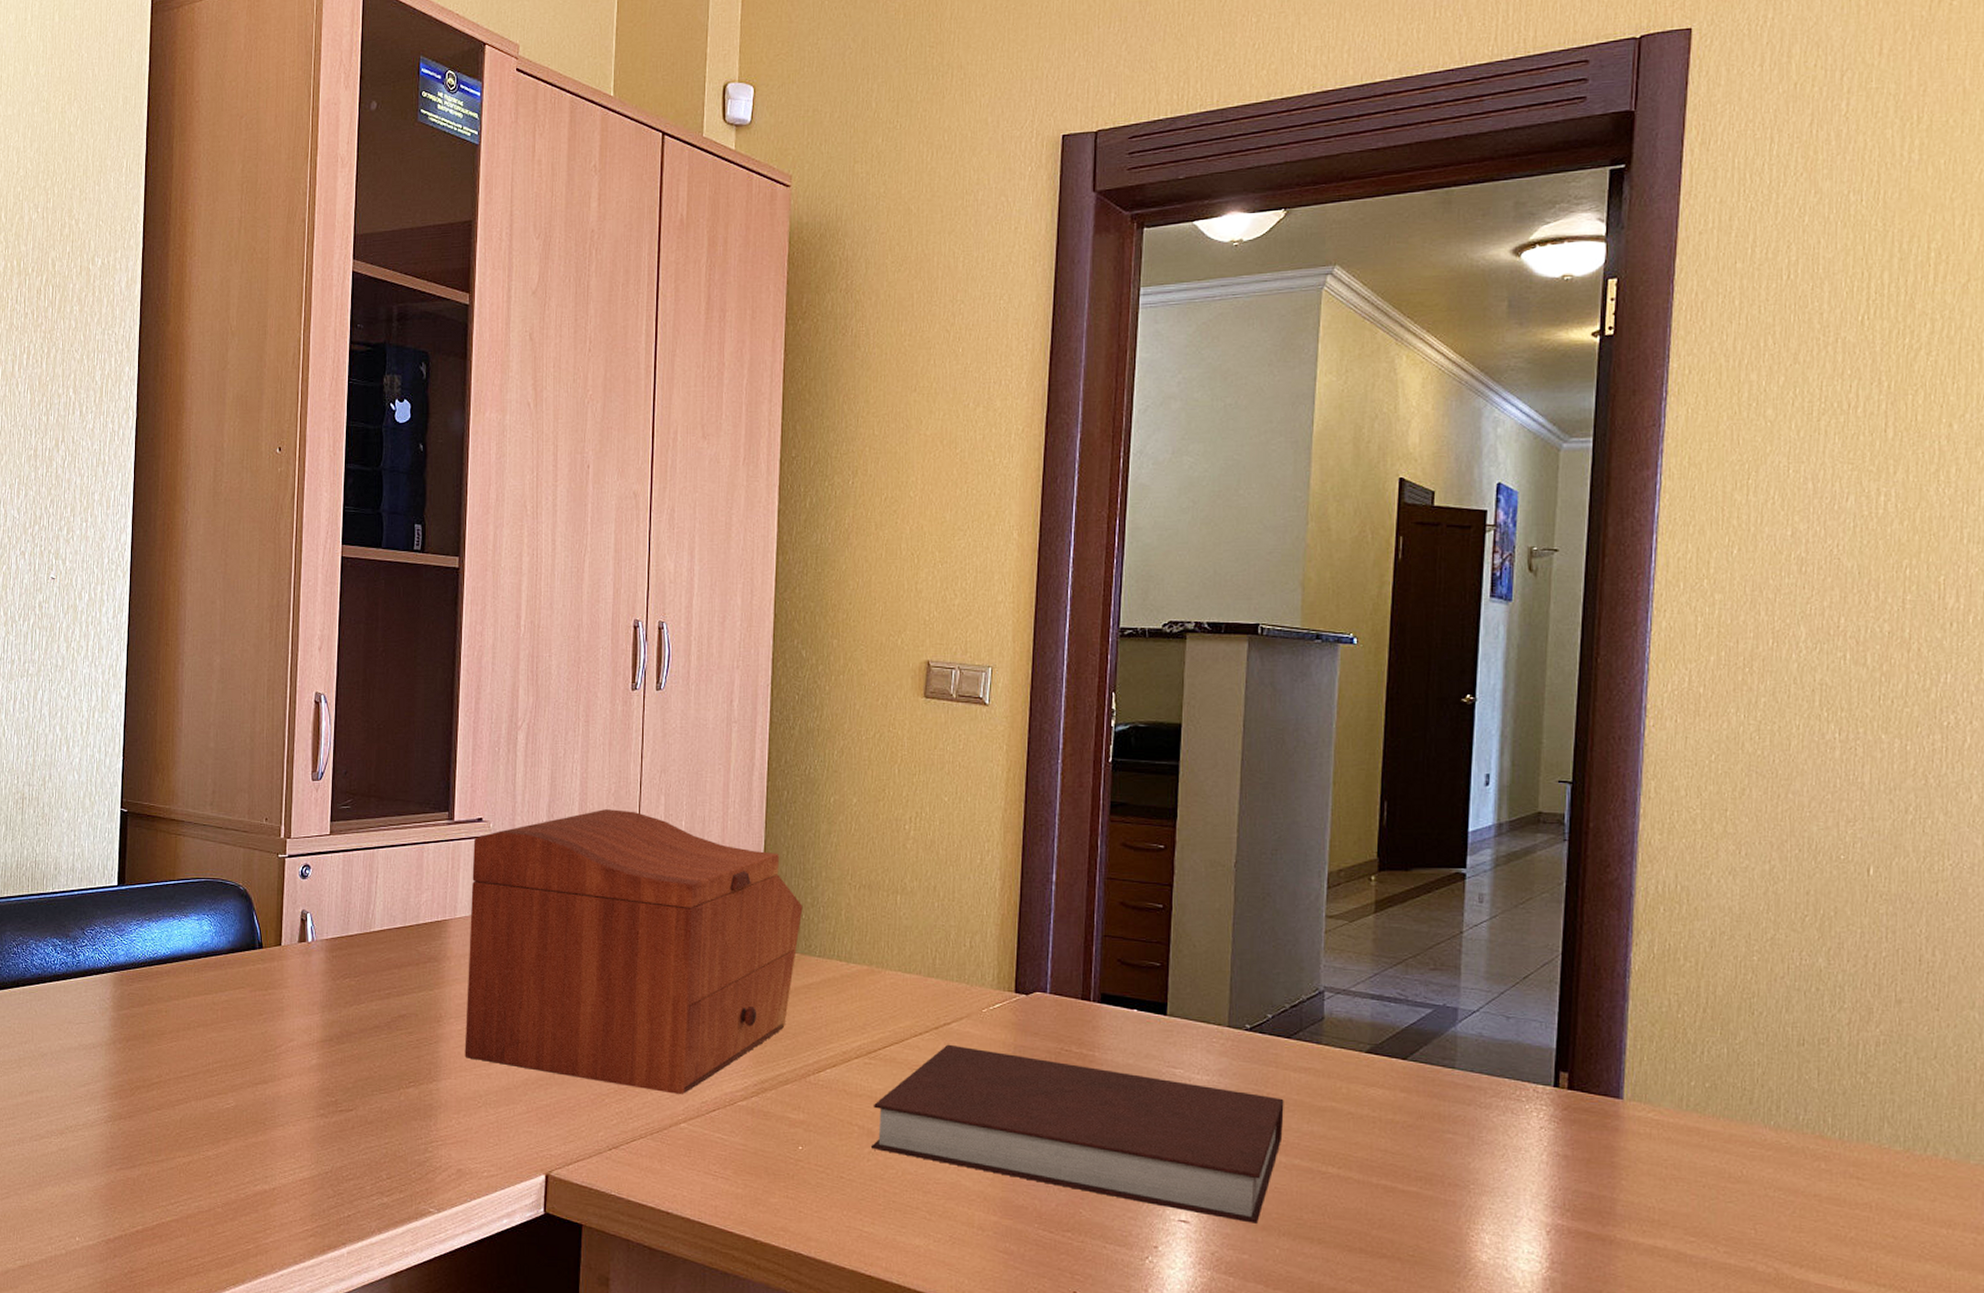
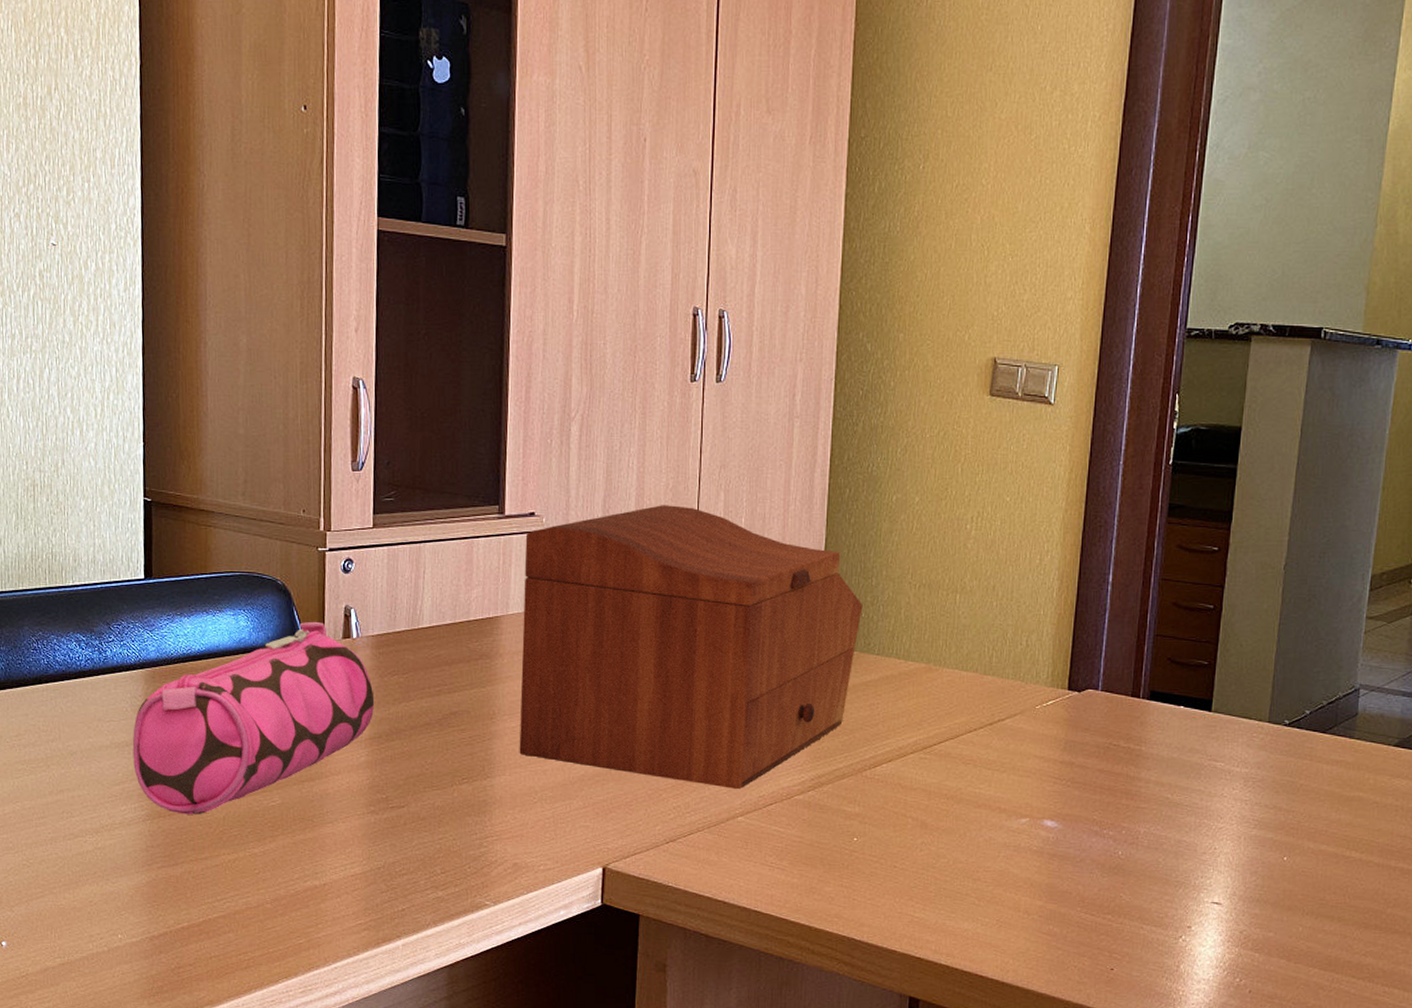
pencil case: none [99,925,326,1117] -> present [132,621,374,815]
notebook: present [872,1044,1284,1224] -> none [925,739,1316,904]

